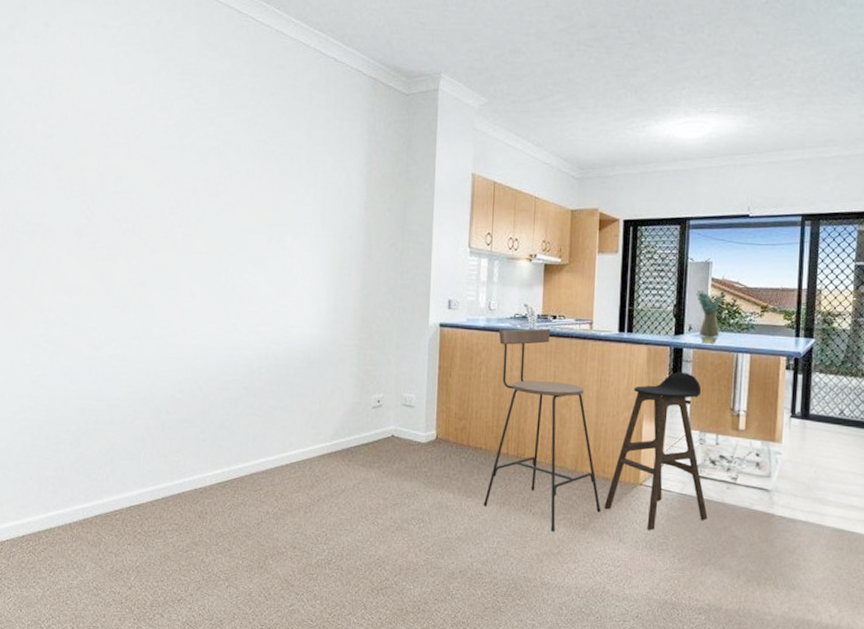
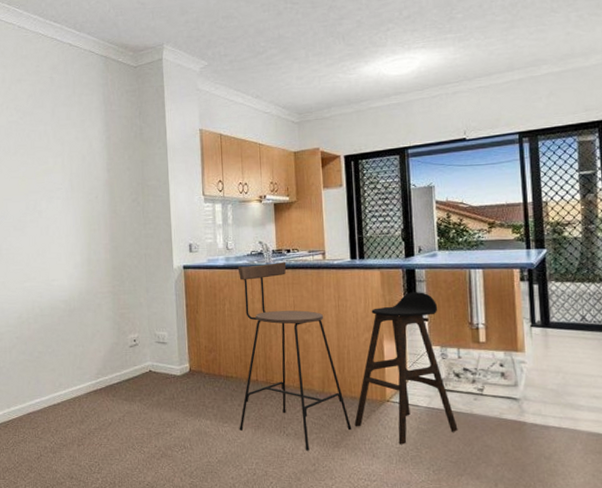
vase: present [697,289,722,344] -> none [422,213,450,263]

